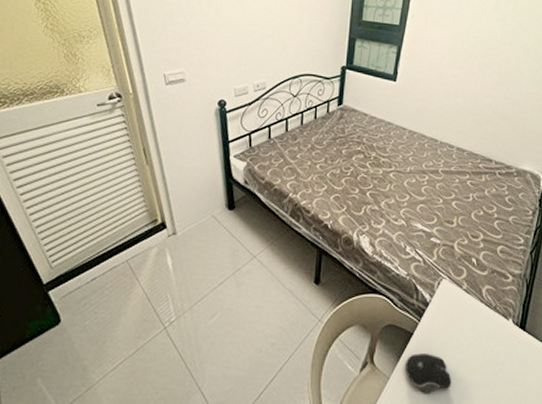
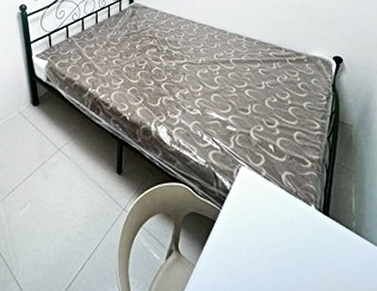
computer mouse: present [406,353,452,393] -> none [210,241,258,281]

